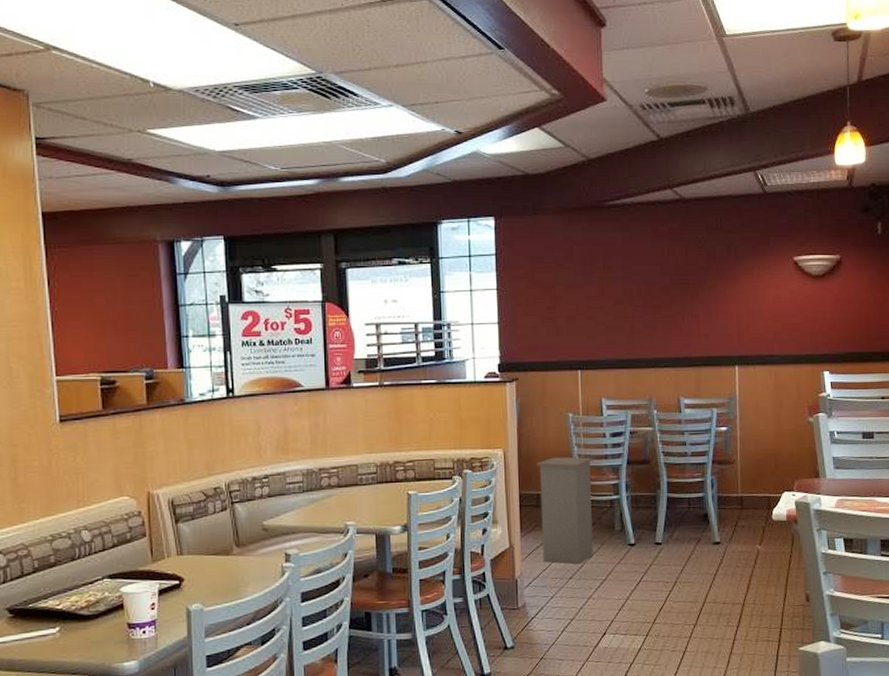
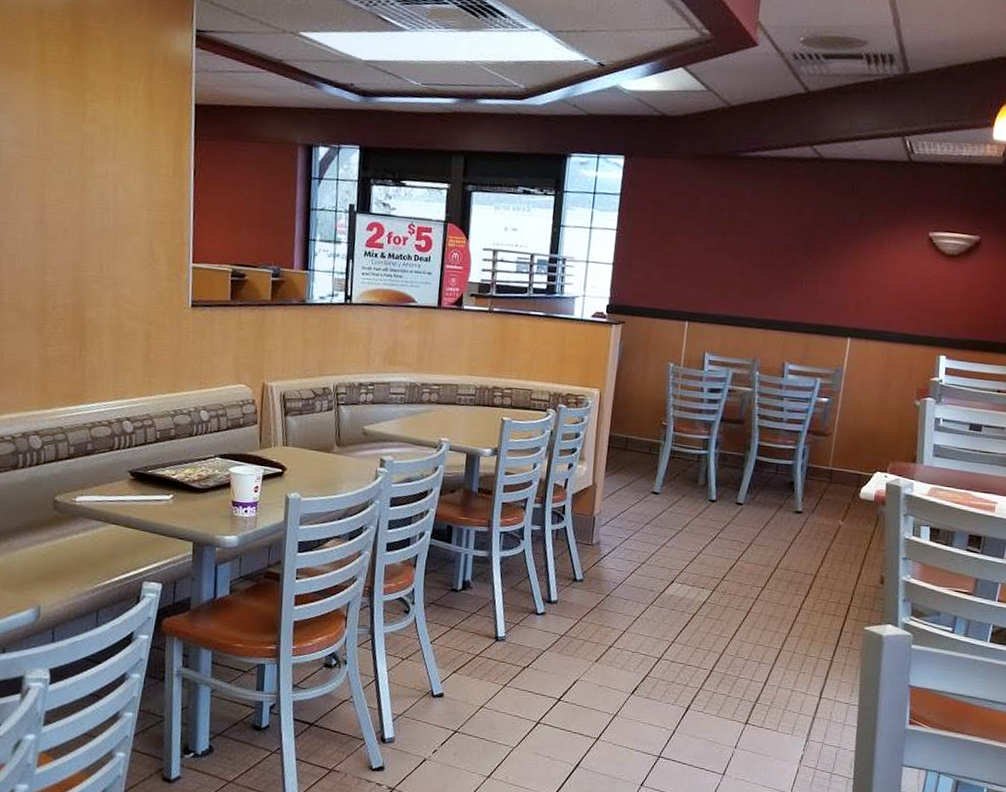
trash can: present [535,457,593,565] -> none [623,404,688,512]

